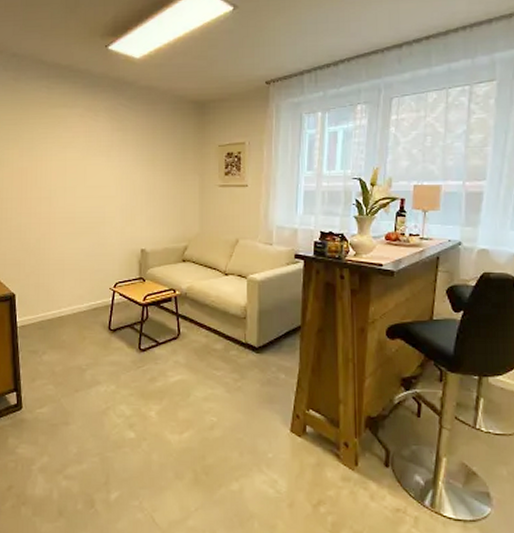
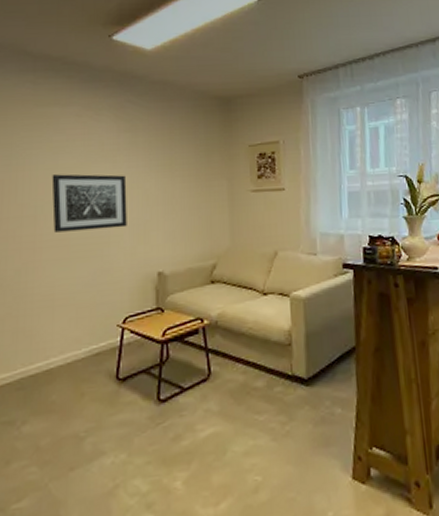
wall art: none [62,165,118,212] -> present [51,174,127,233]

